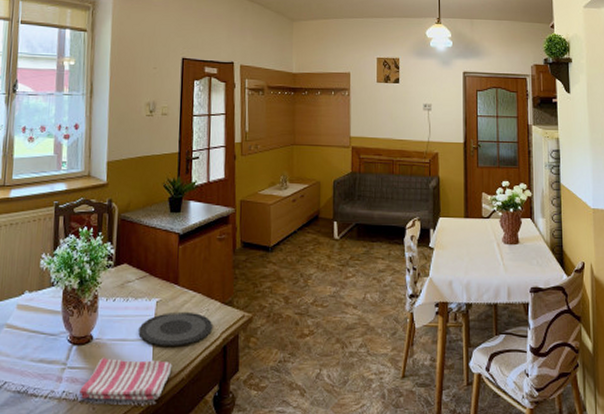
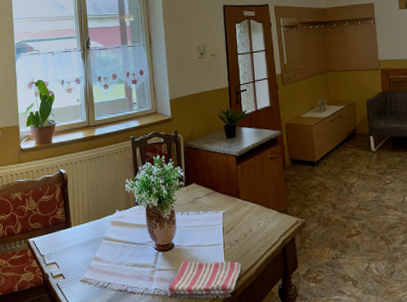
plate: present [138,311,213,346] -> none [210,220,273,250]

